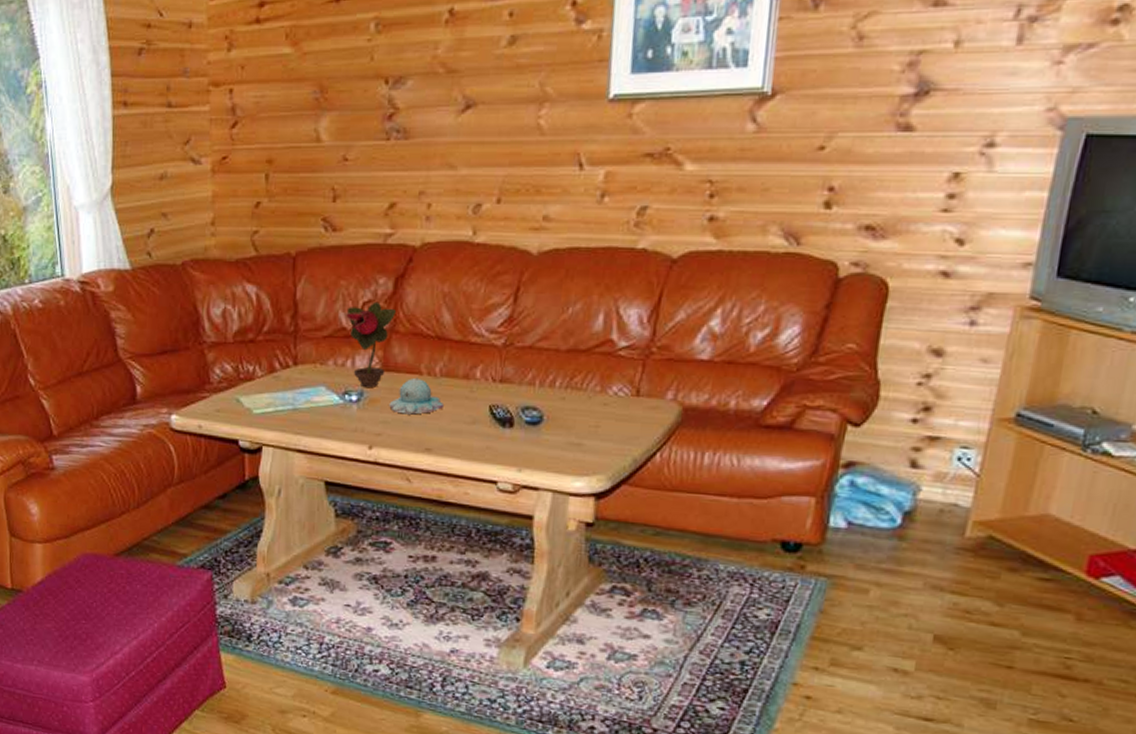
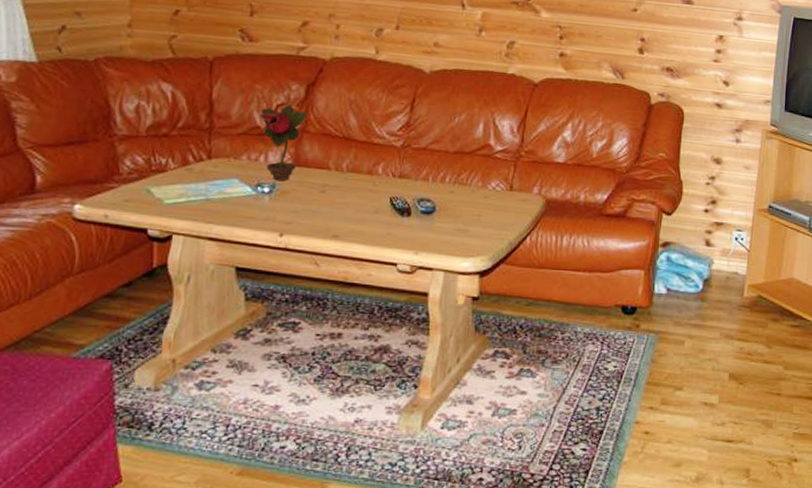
candle: present [389,377,443,415] -> none [299,172,349,205]

